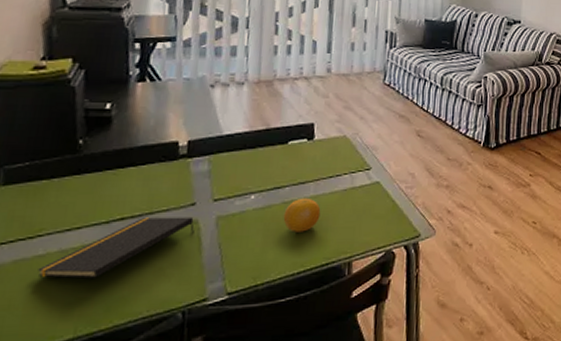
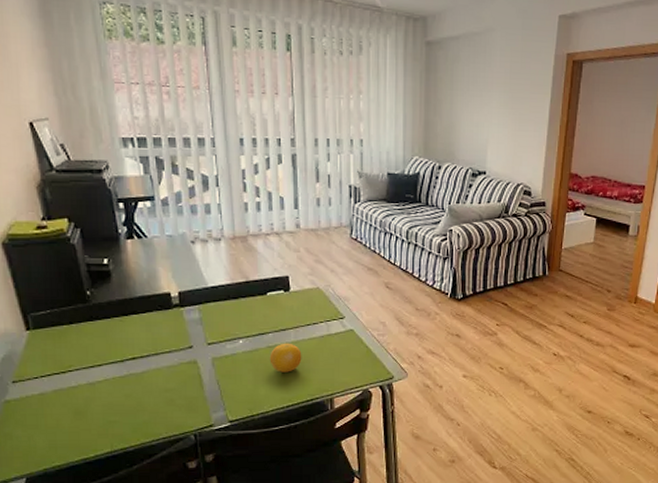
notepad: present [38,217,195,279] -> none [74,357,195,406]

